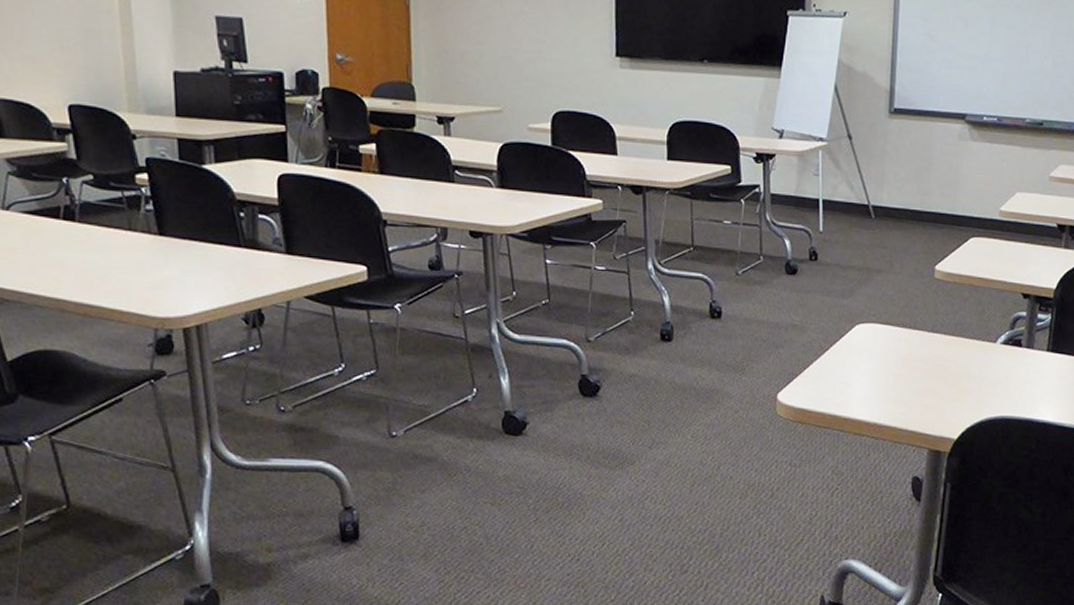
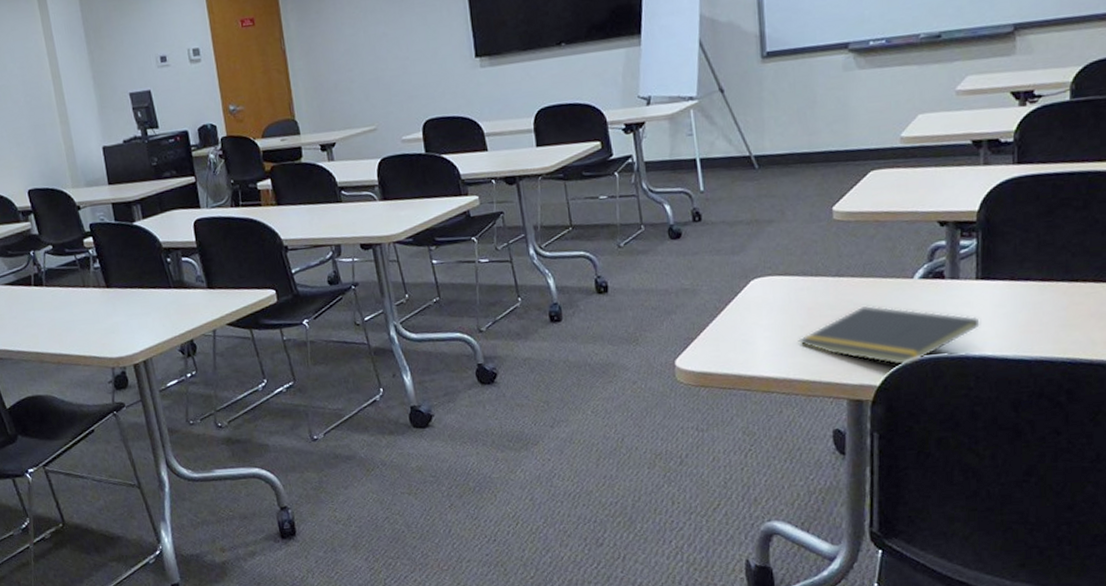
notepad: none [891,362,1046,423] -> present [798,305,980,366]

